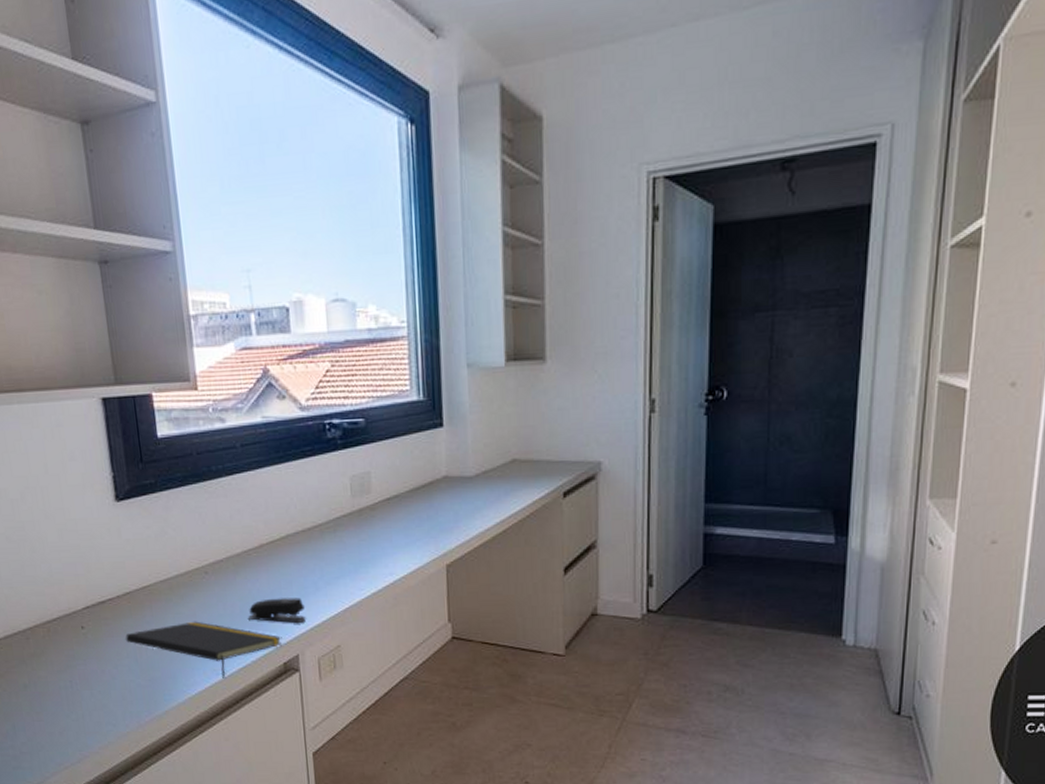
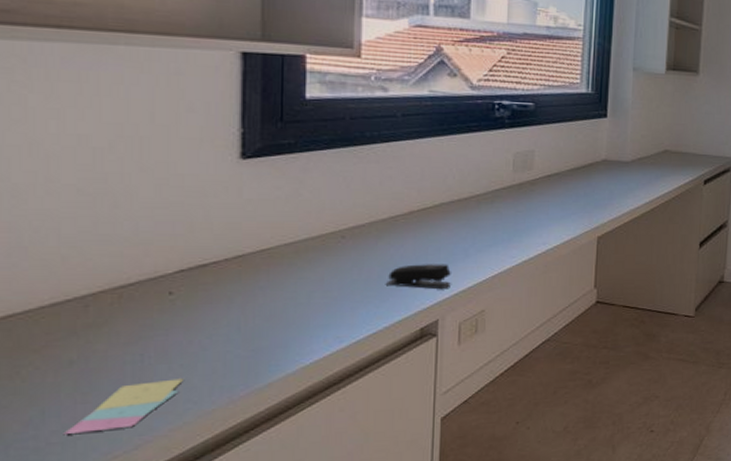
sticky notes: none [29,703,104,746] -> present [63,378,185,434]
notepad: present [125,621,282,678] -> none [227,286,422,346]

